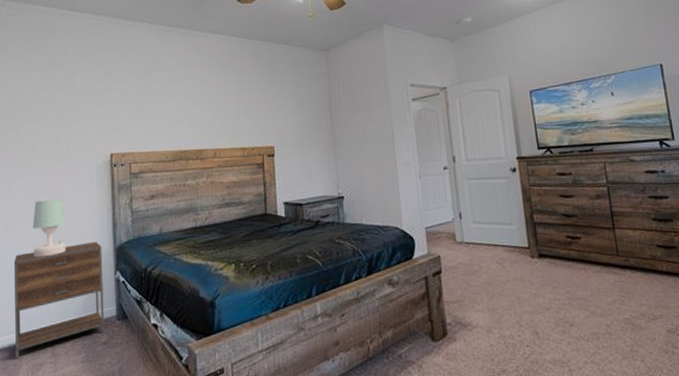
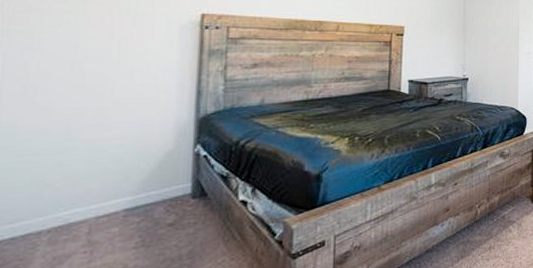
nightstand: present [13,241,104,360] -> none [23,110,178,253]
table lamp: present [32,198,66,258] -> none [68,58,126,128]

